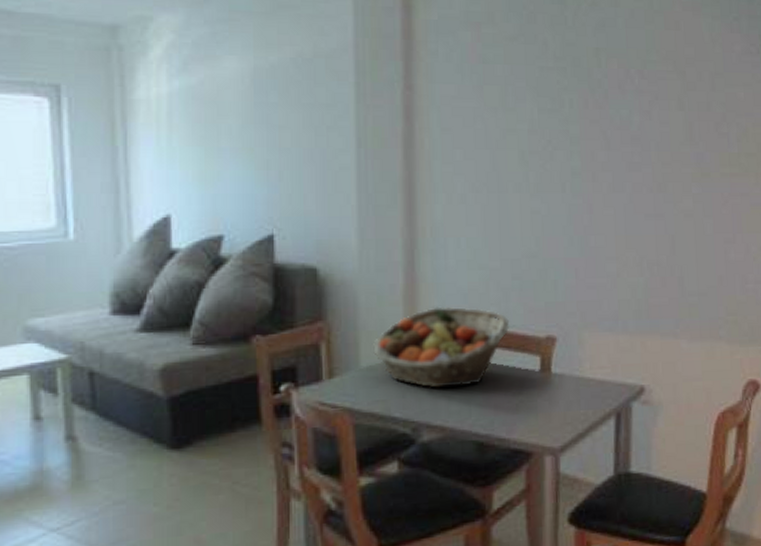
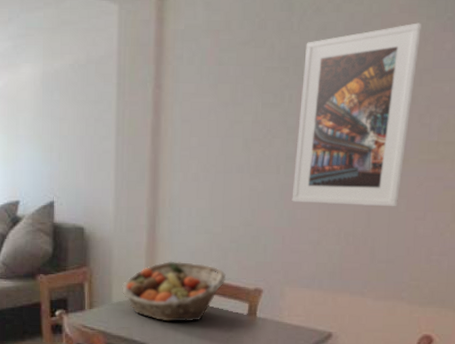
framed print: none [582,22,708,229] -> present [291,23,421,207]

